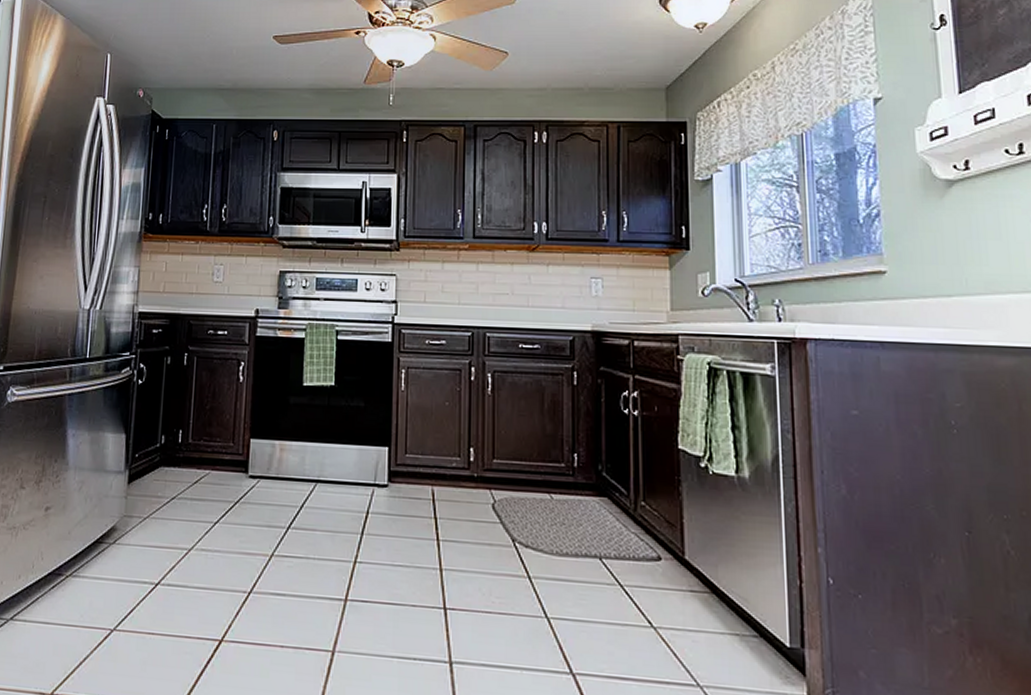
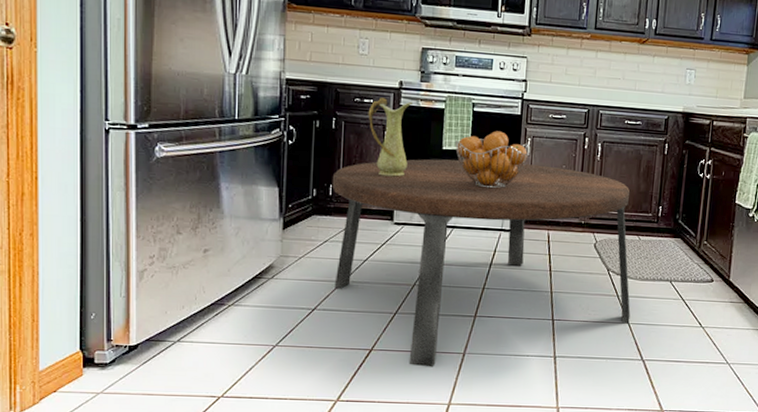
dining table: none [181,397,549,669] -> present [332,159,631,367]
pitcher: none [221,328,269,420] -> present [368,98,412,177]
fruit basket: none [316,362,405,433] -> present [454,131,531,189]

